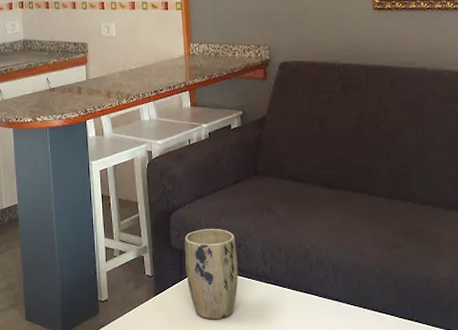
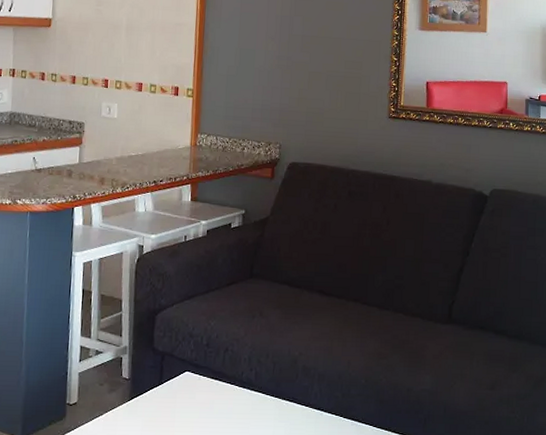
plant pot: present [185,229,238,320] -> none [166,331,223,427]

